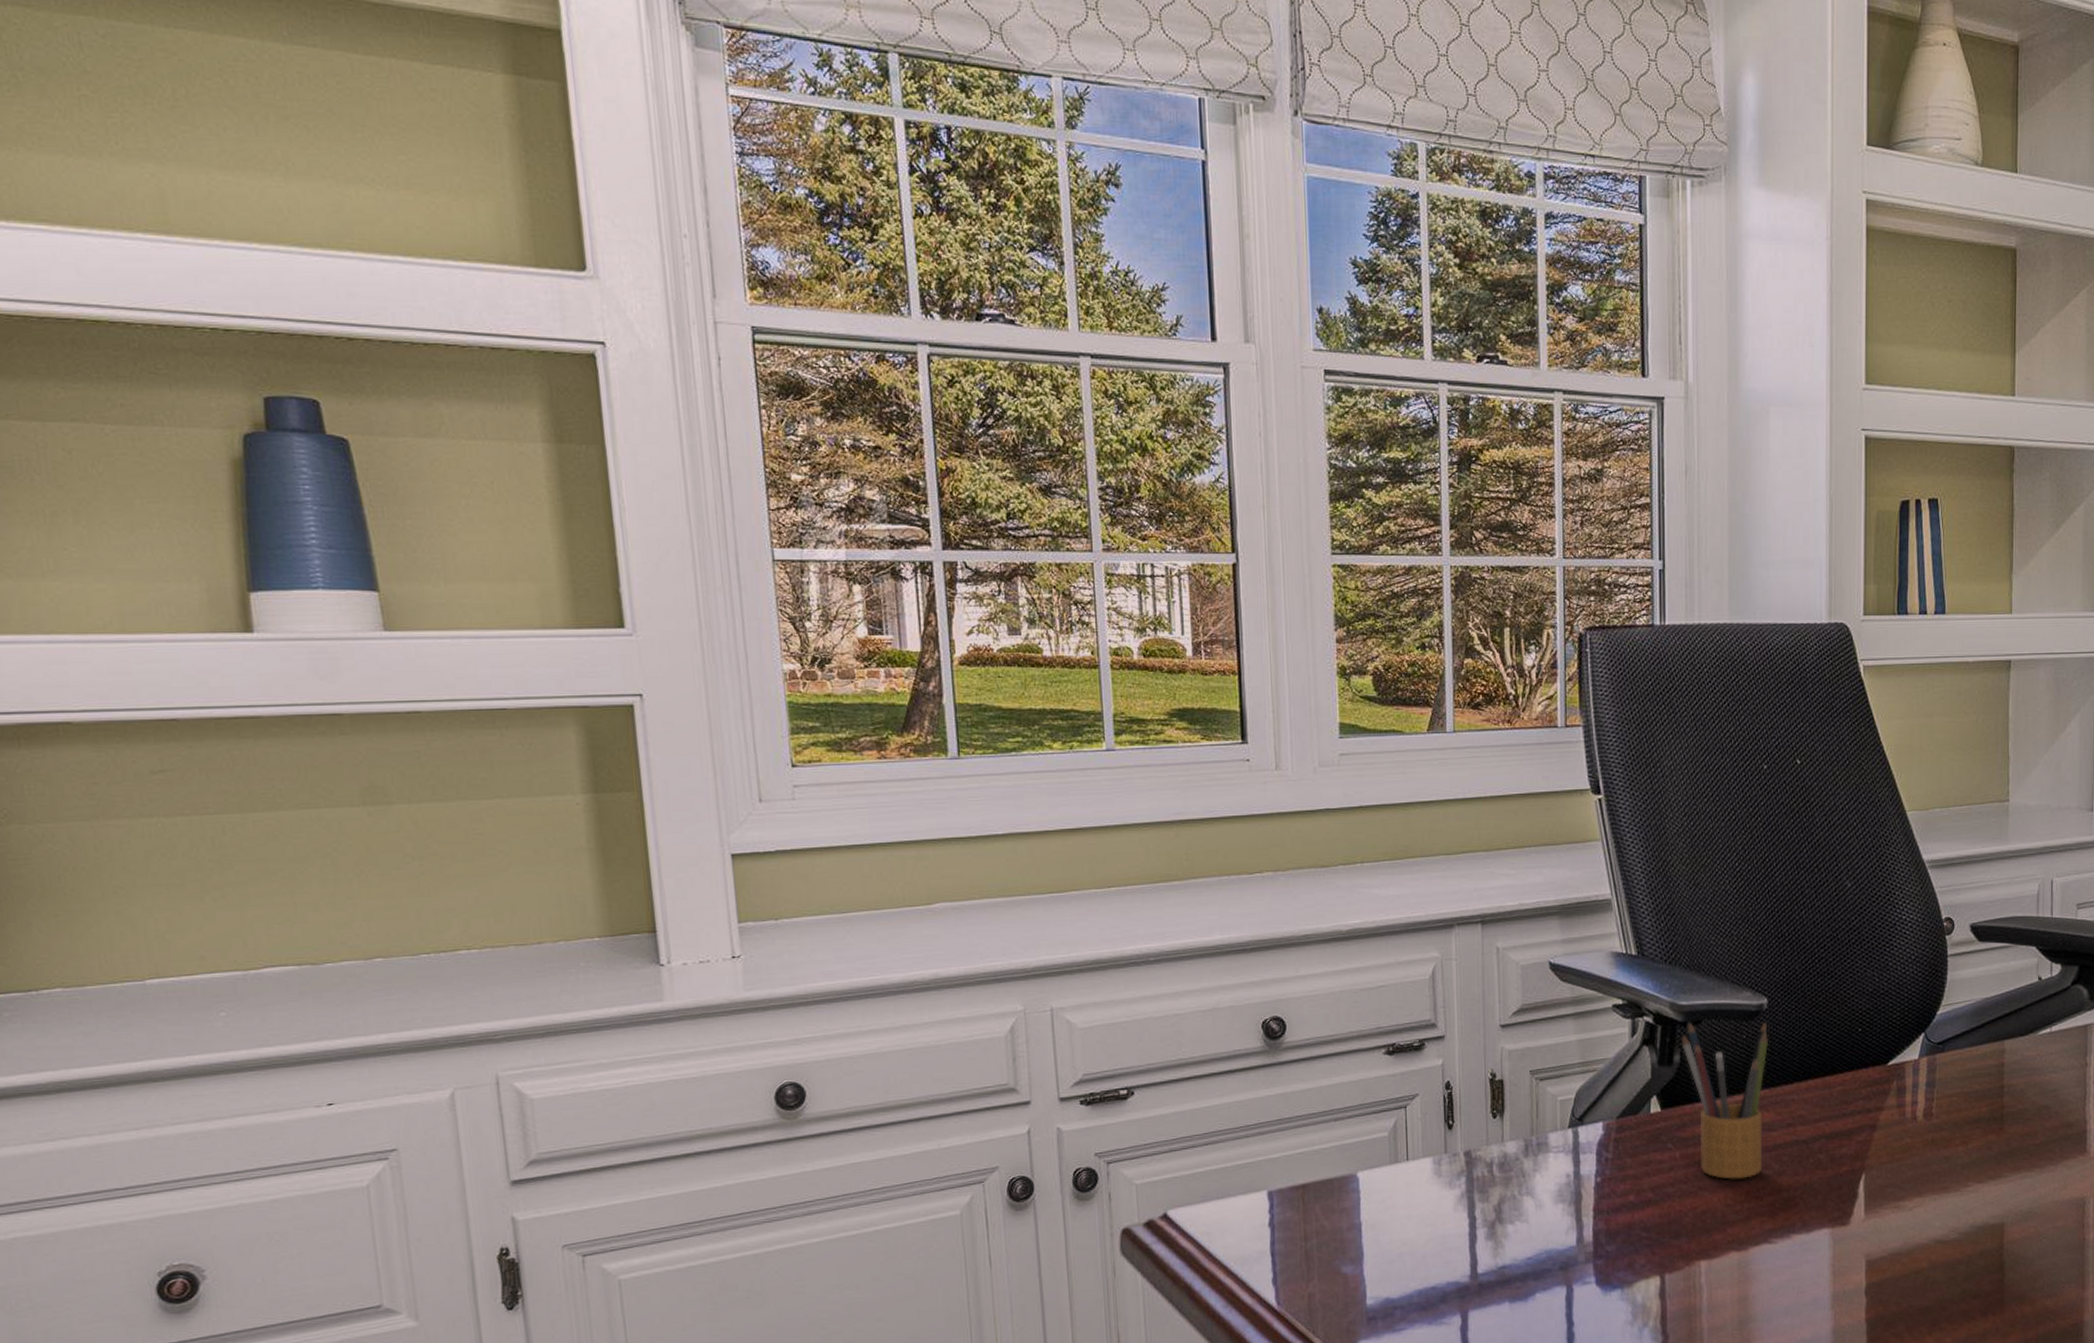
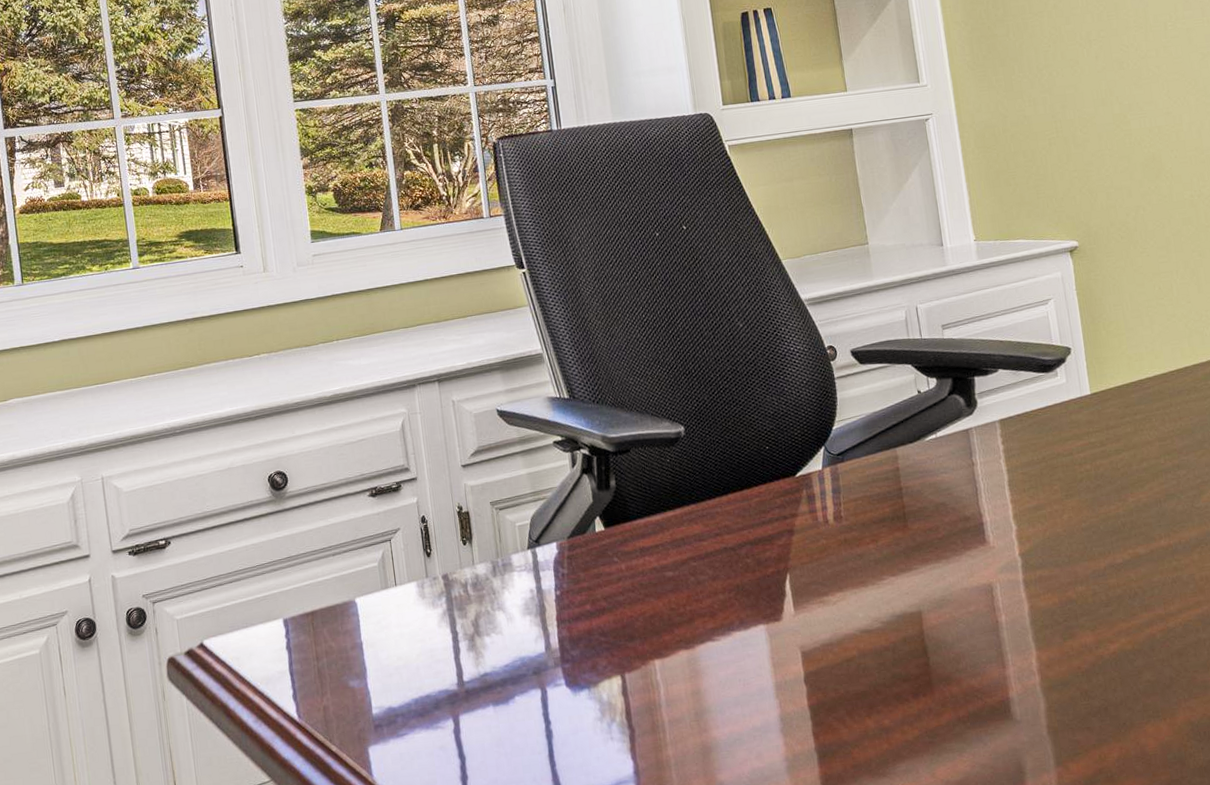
pencil box: present [1681,1021,1768,1179] -> none [614,446,698,586]

